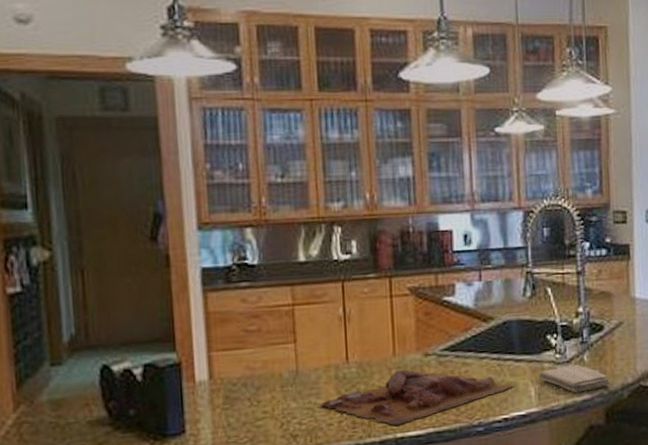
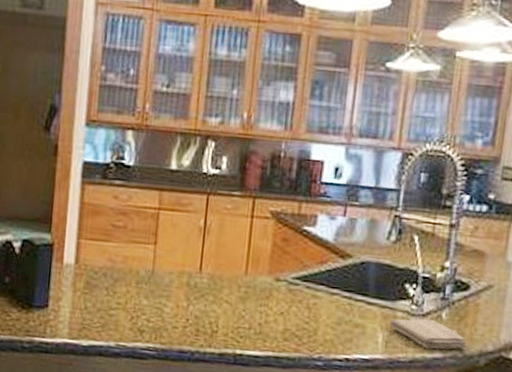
cutting board: present [318,370,515,425] -> none [167,289,362,342]

